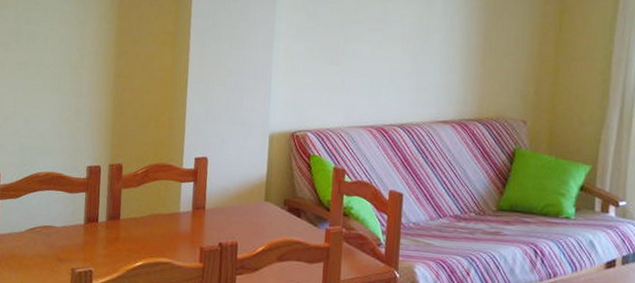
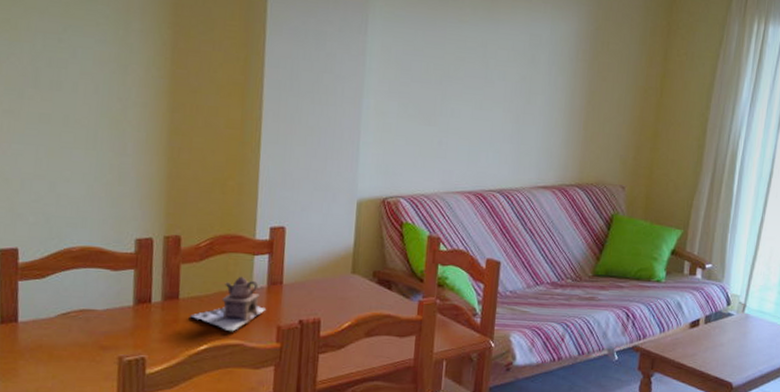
teapot: none [129,201,192,251] -> present [190,276,267,332]

